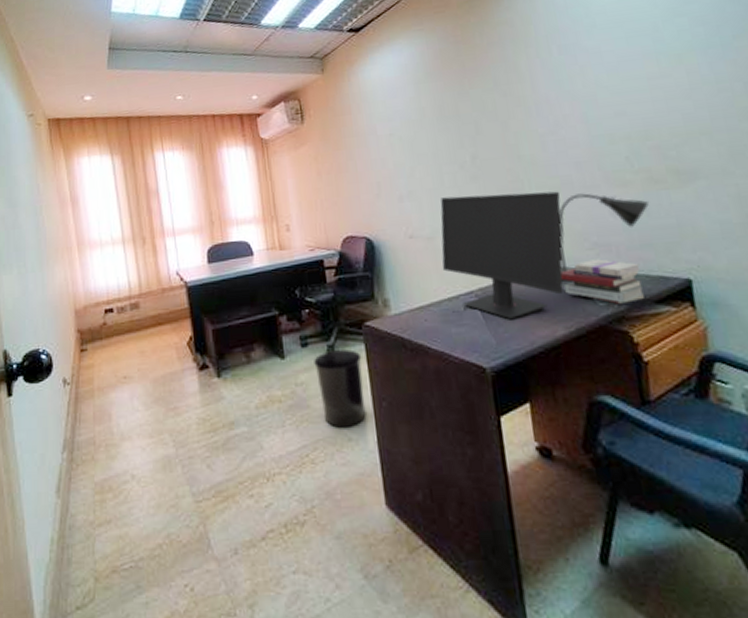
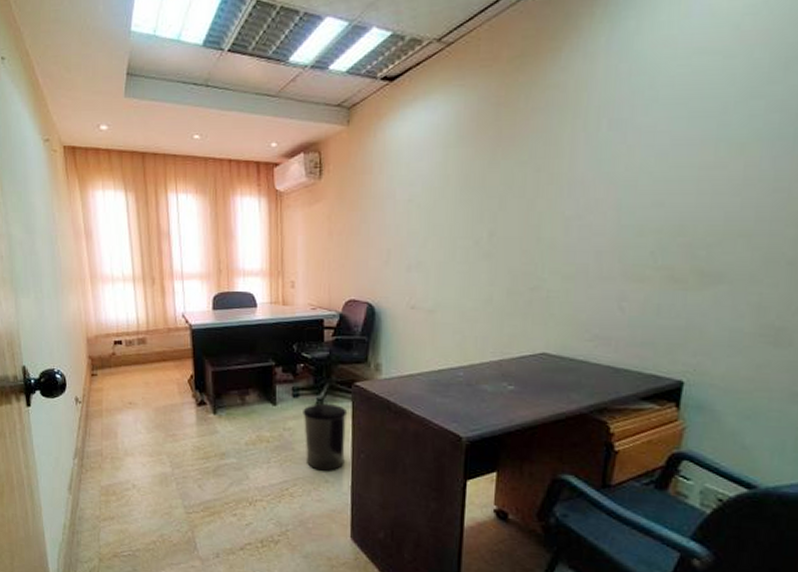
computer monitor: present [440,191,564,320] -> none [438,272,573,398]
desk lamp: present [558,193,650,282] -> none [553,284,663,368]
books: present [560,259,644,304] -> none [554,351,635,396]

